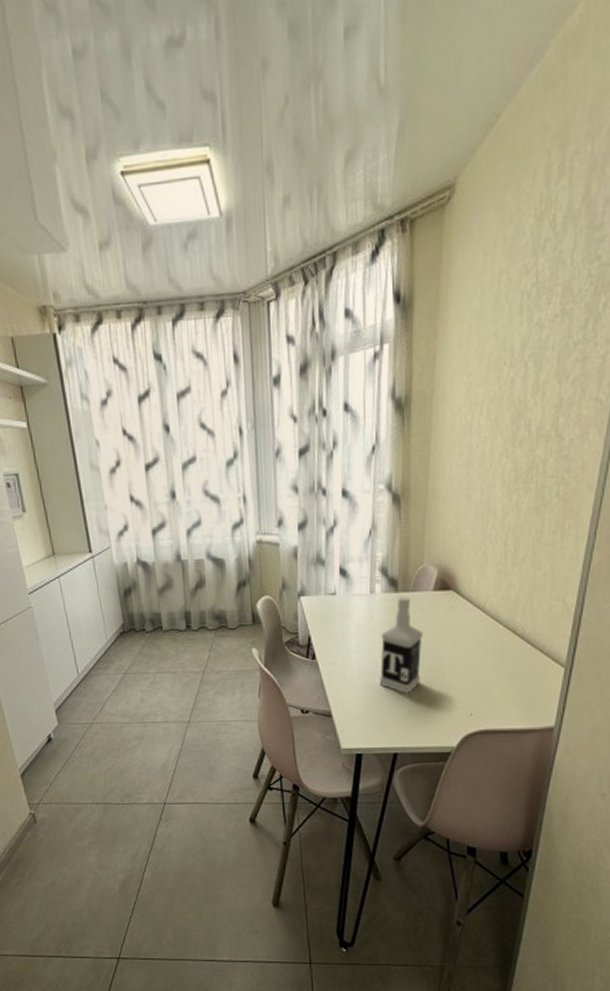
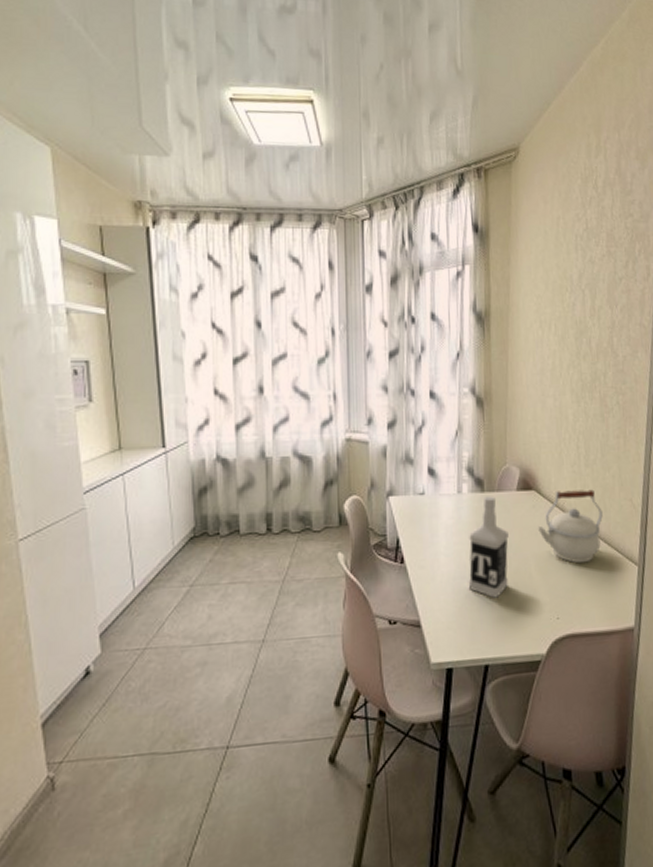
kettle: none [455,589,529,664] -> present [538,489,603,564]

